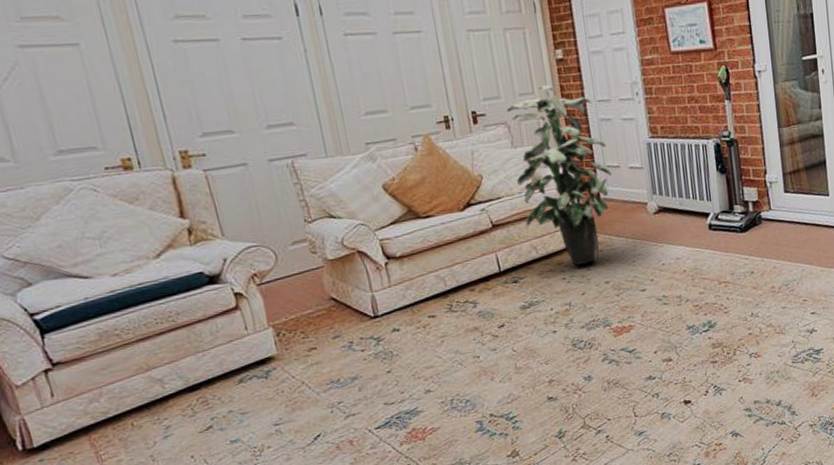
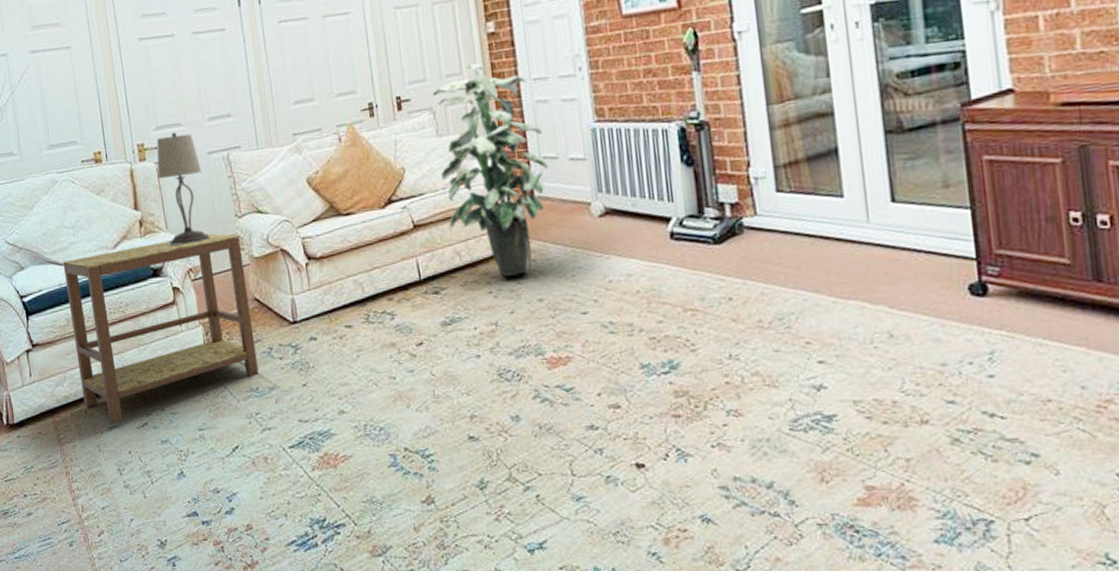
side table: none [87,239,339,432] -> present [62,233,259,423]
table lamp: none [204,139,277,253] -> present [156,132,211,246]

